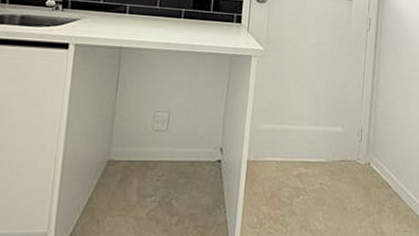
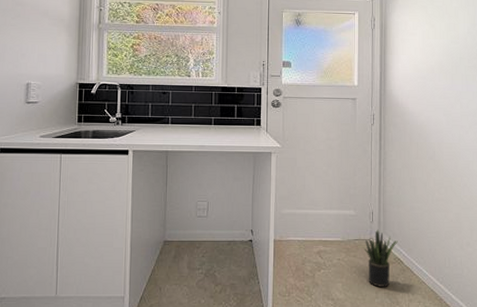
potted plant: none [349,149,387,215] -> present [363,229,398,287]

